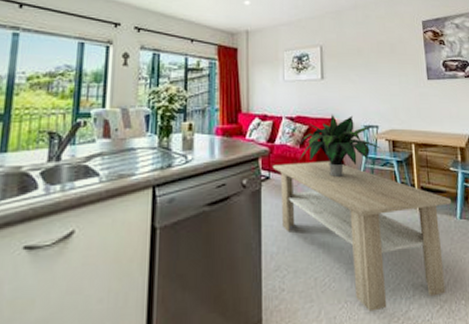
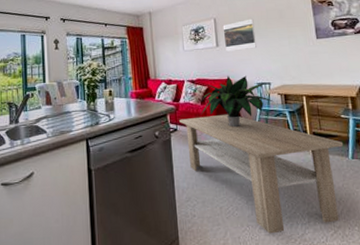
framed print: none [329,50,365,86] -> present [222,18,257,52]

